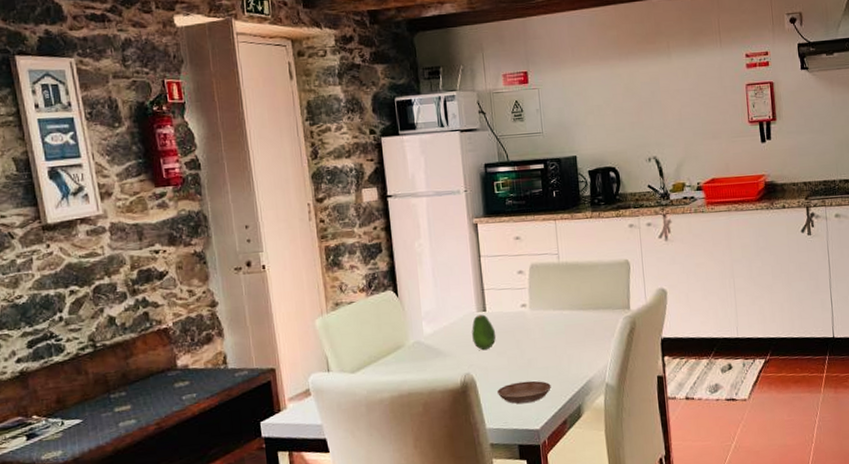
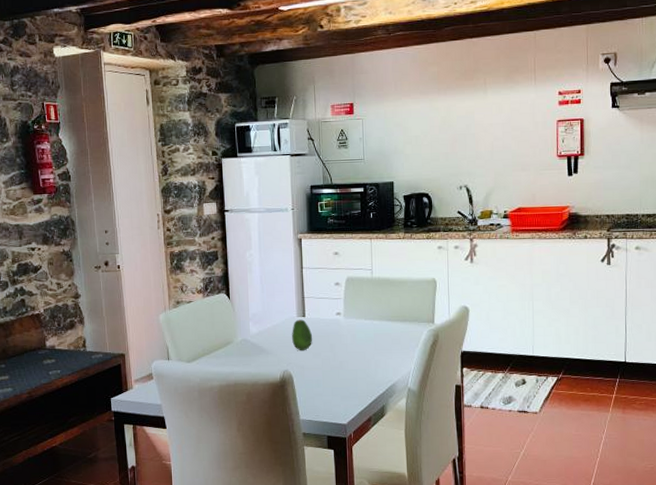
saucer: present [497,380,551,404] -> none [311,381,359,401]

